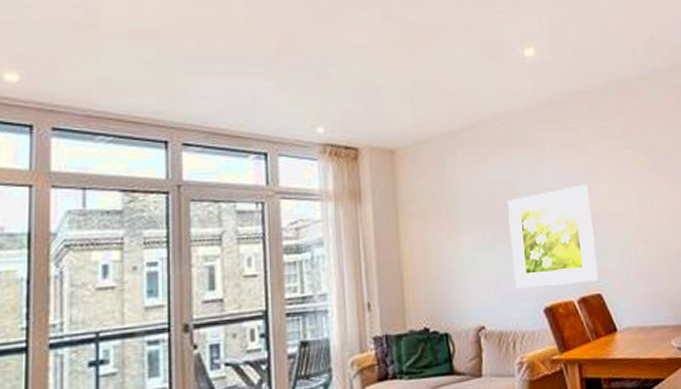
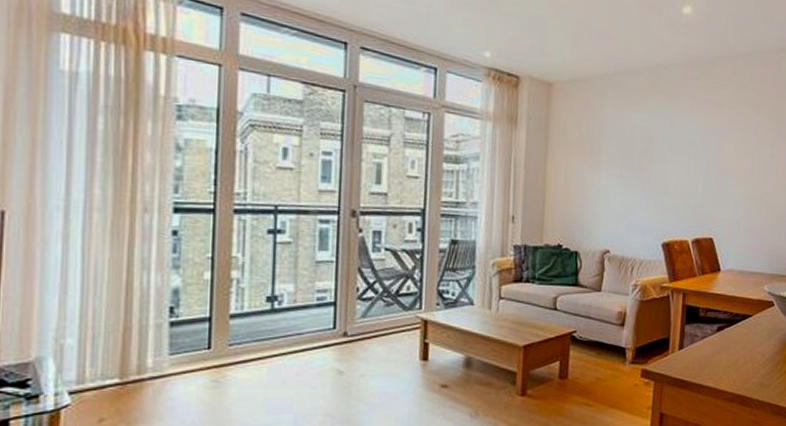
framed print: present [507,184,598,288] -> none [641,141,718,227]

